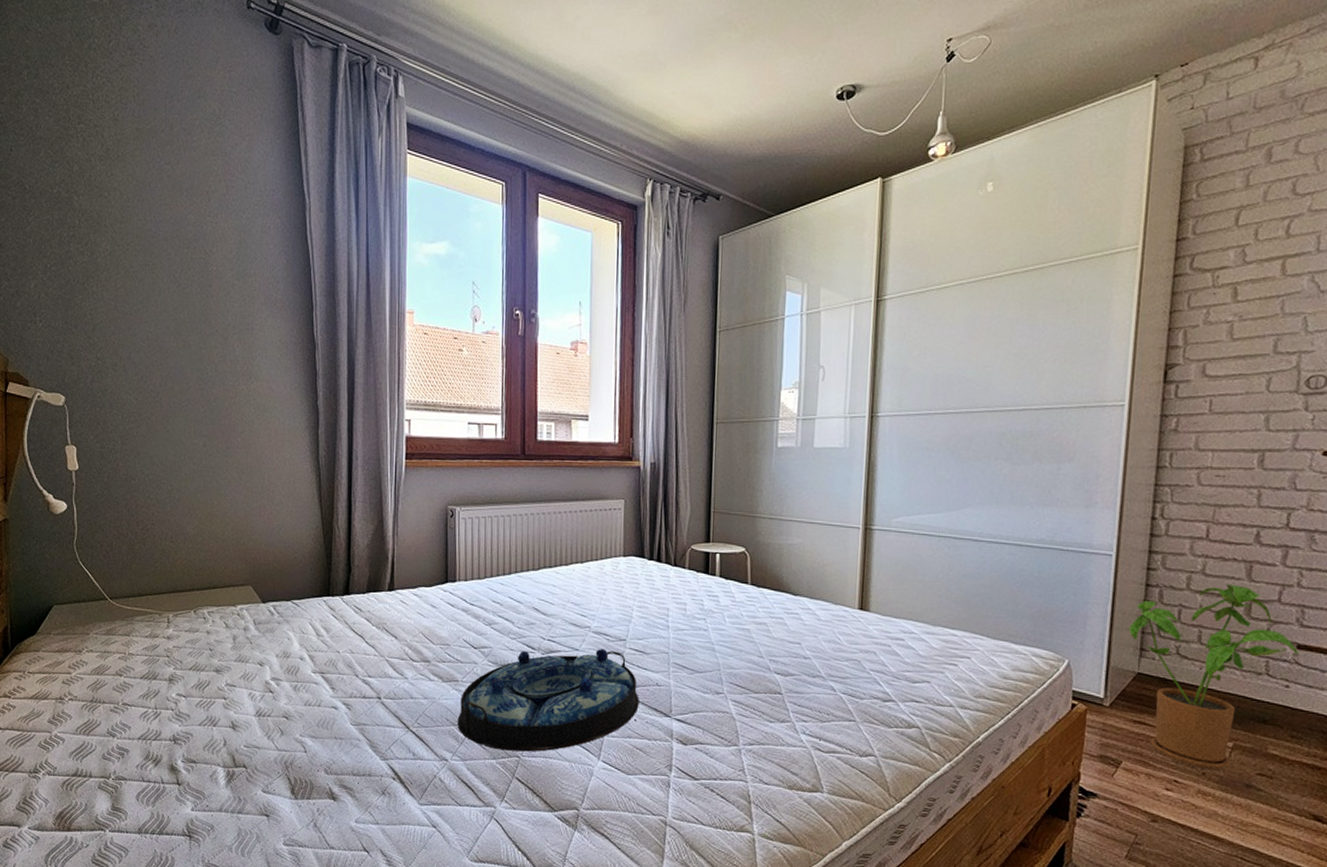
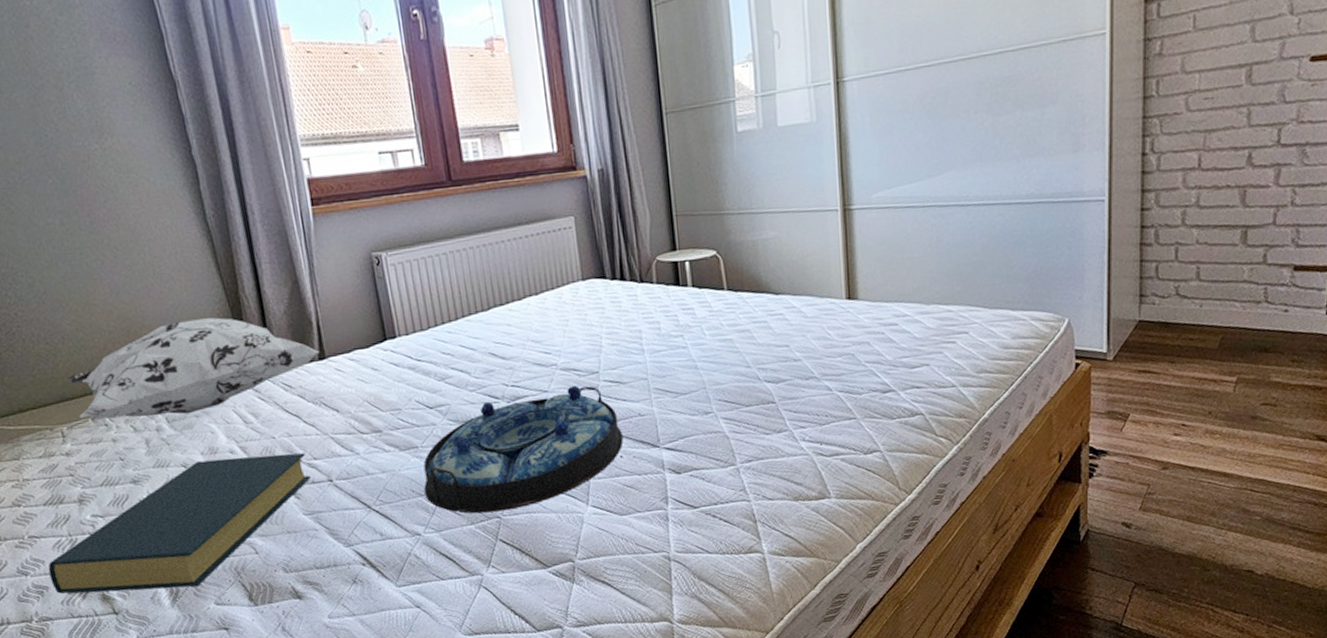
hardback book: none [132,662,363,772] -> present [48,453,311,594]
decorative pillow: none [182,540,390,620] -> present [67,317,320,421]
house plant: present [1129,583,1300,771] -> none [1127,213,1297,409]

